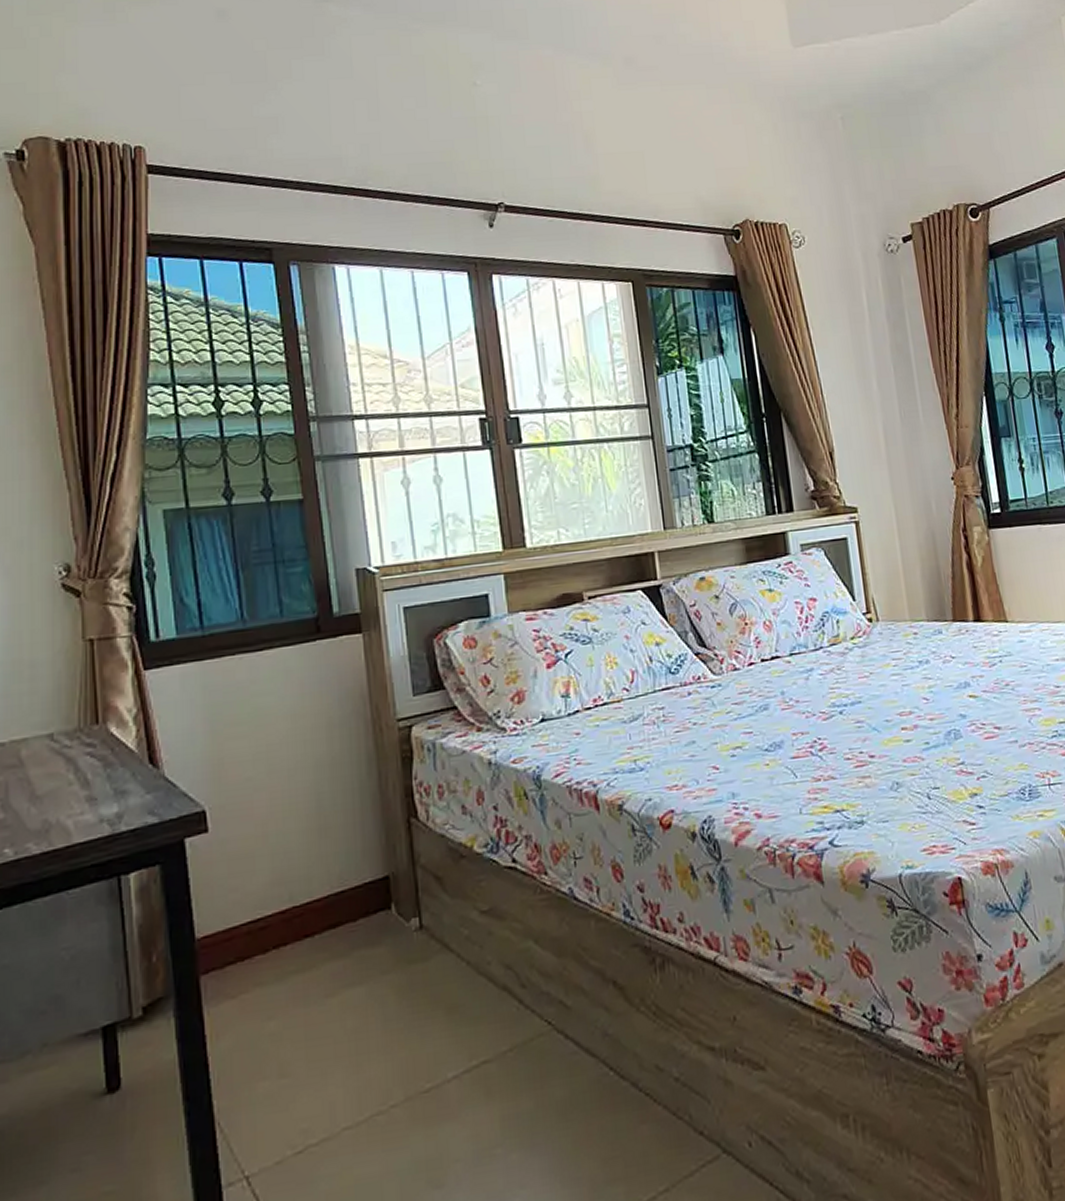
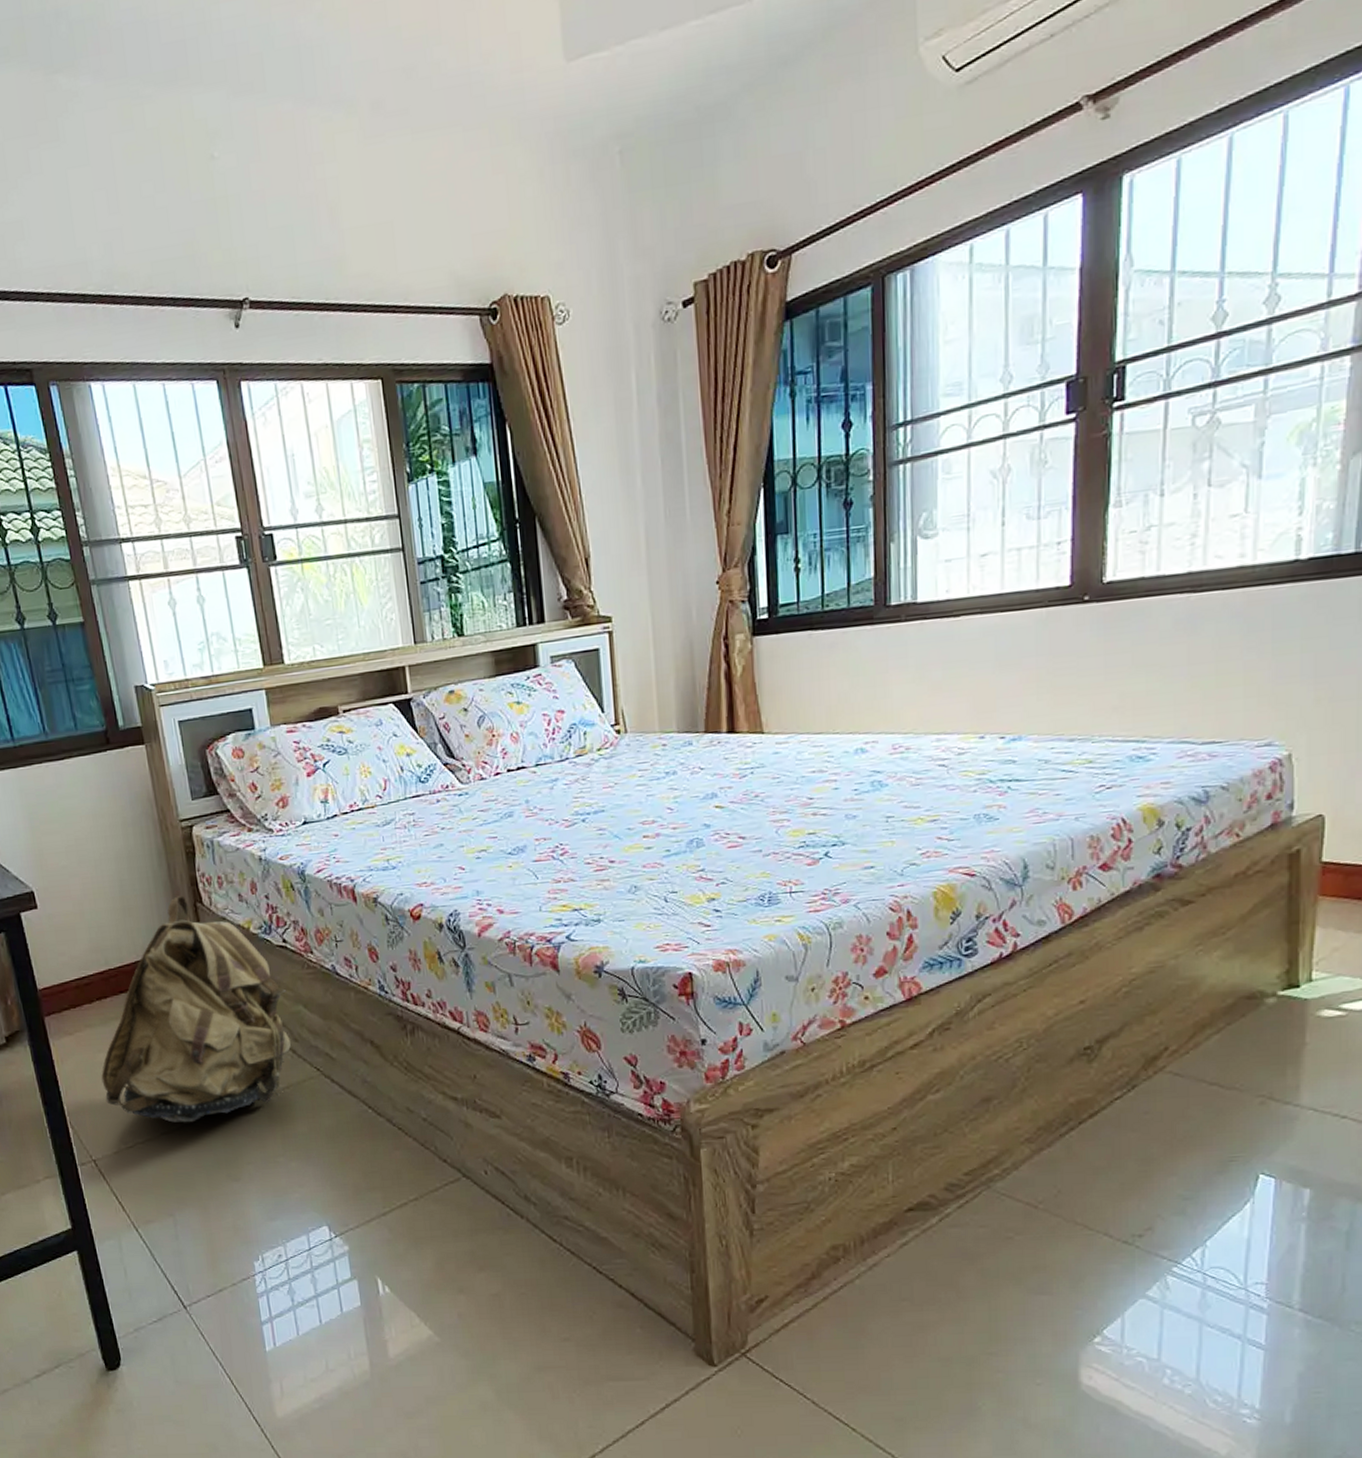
backpack: none [269,809,517,1112] -> present [101,895,291,1123]

